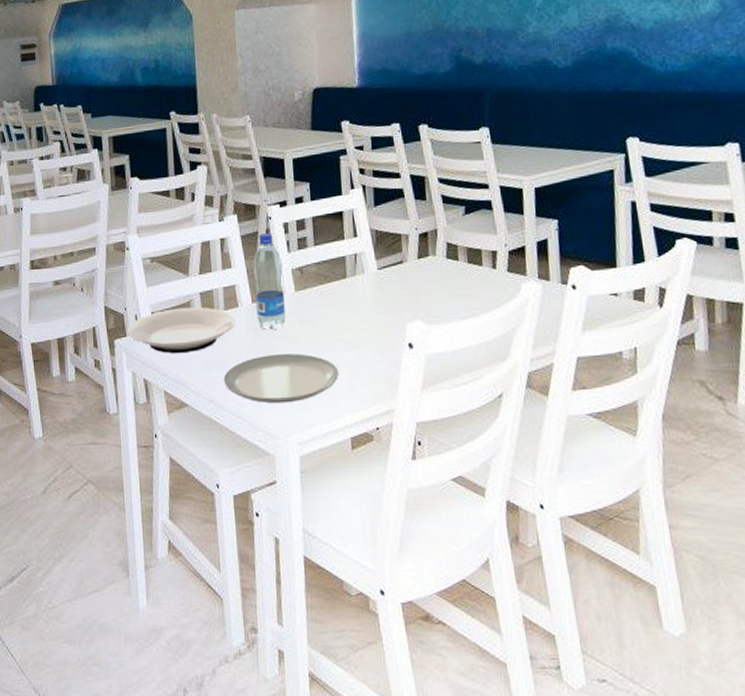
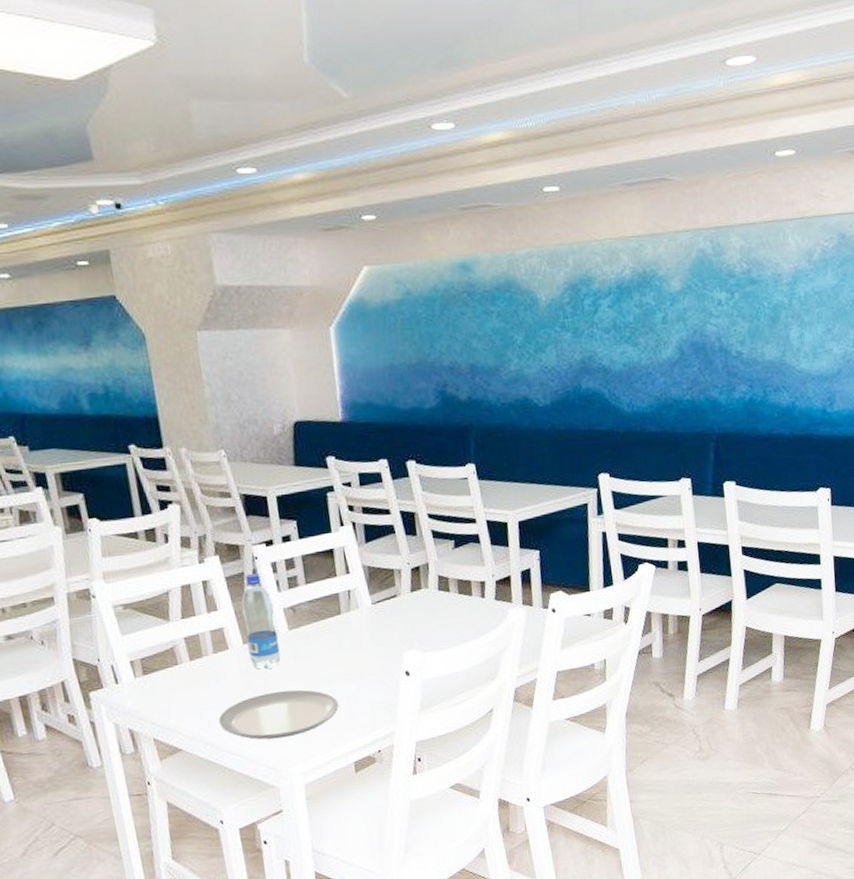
plate: present [127,307,236,353] -> none [103,652,227,702]

